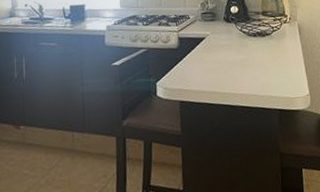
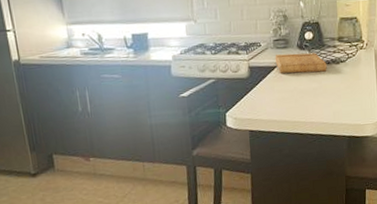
cutting board: none [203,25,254,45] -> present [275,53,327,74]

